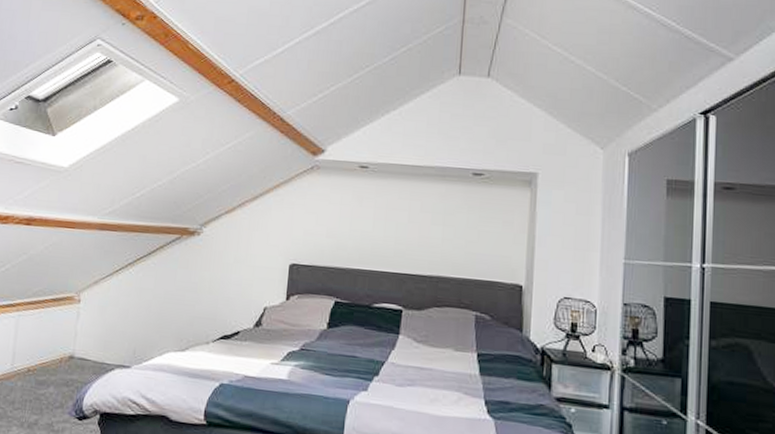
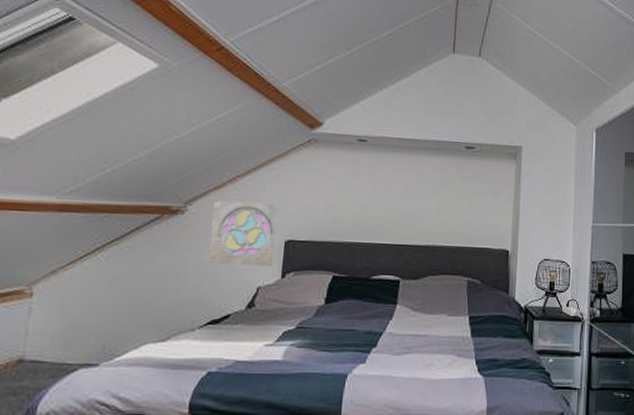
wall ornament: none [220,223,284,289] -> present [208,200,279,267]

